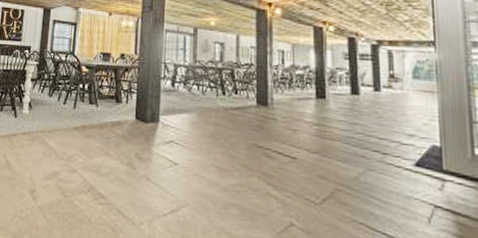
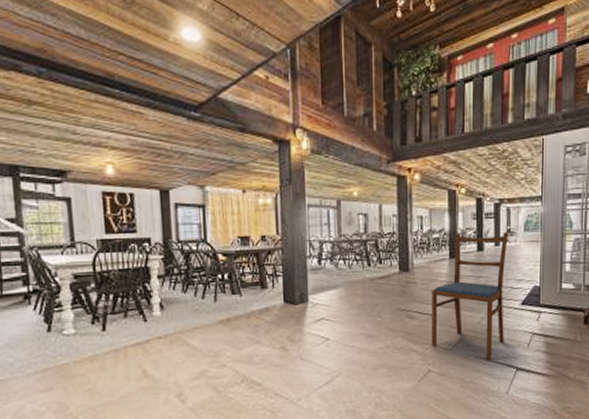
dining chair: none [293,71,393,229] -> present [431,232,508,360]

